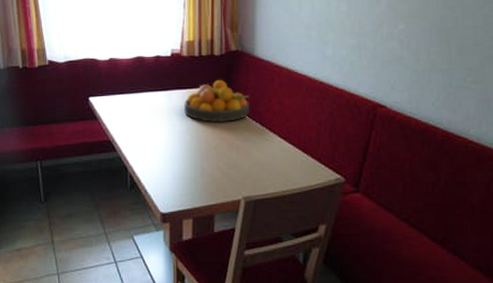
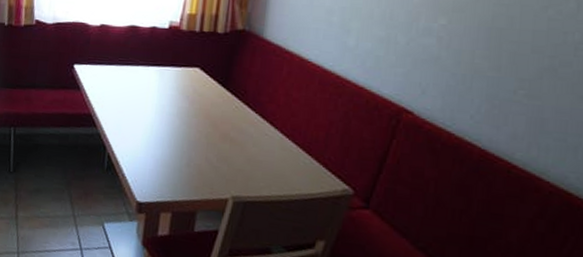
fruit bowl: present [184,80,249,123] -> none [176,61,252,110]

